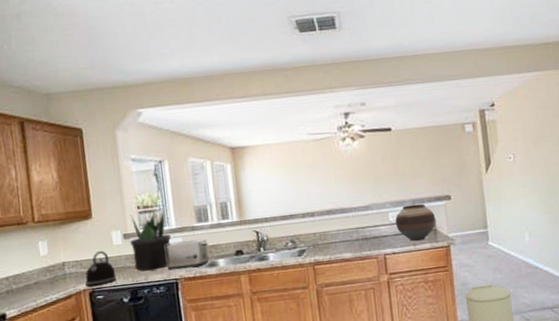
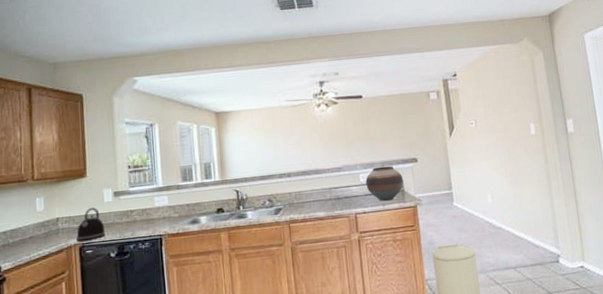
planter: present [130,211,172,272] -> none [120,170,158,228]
toaster: present [165,238,209,271] -> none [151,196,192,227]

